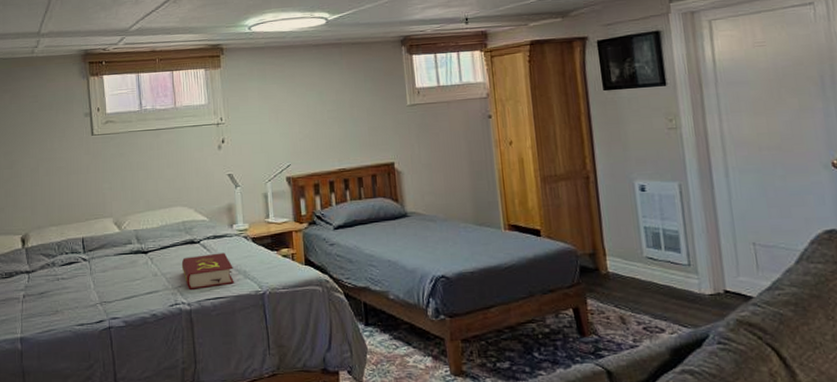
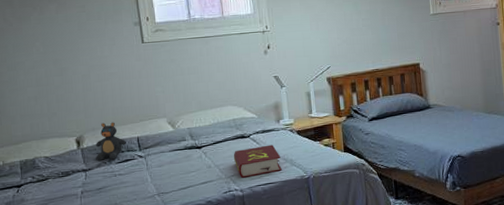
stuffed animal: none [39,220,71,263] -> present [96,122,127,162]

